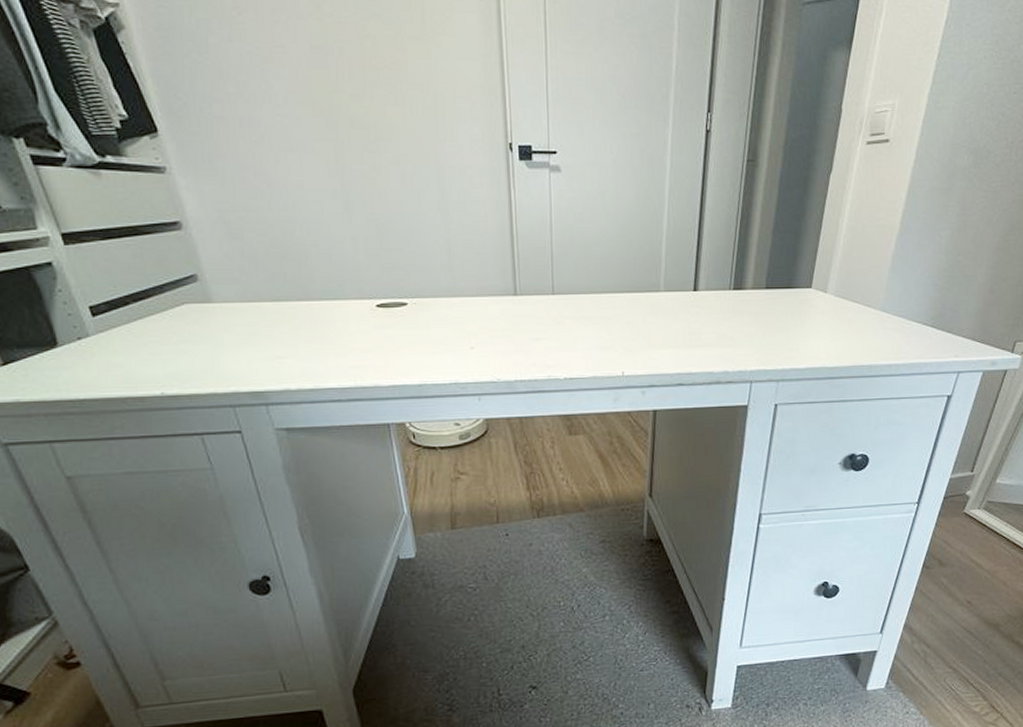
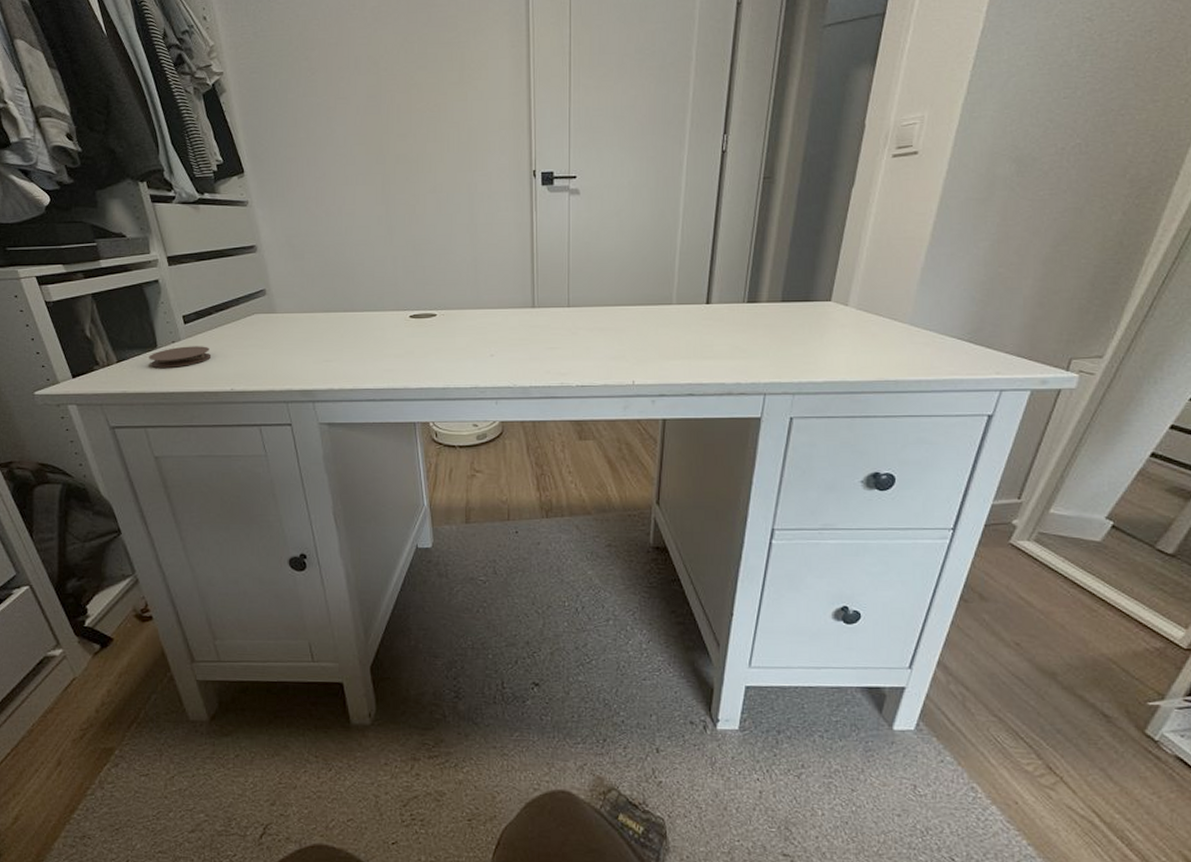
coaster: none [47,343,132,370] -> present [149,346,212,368]

